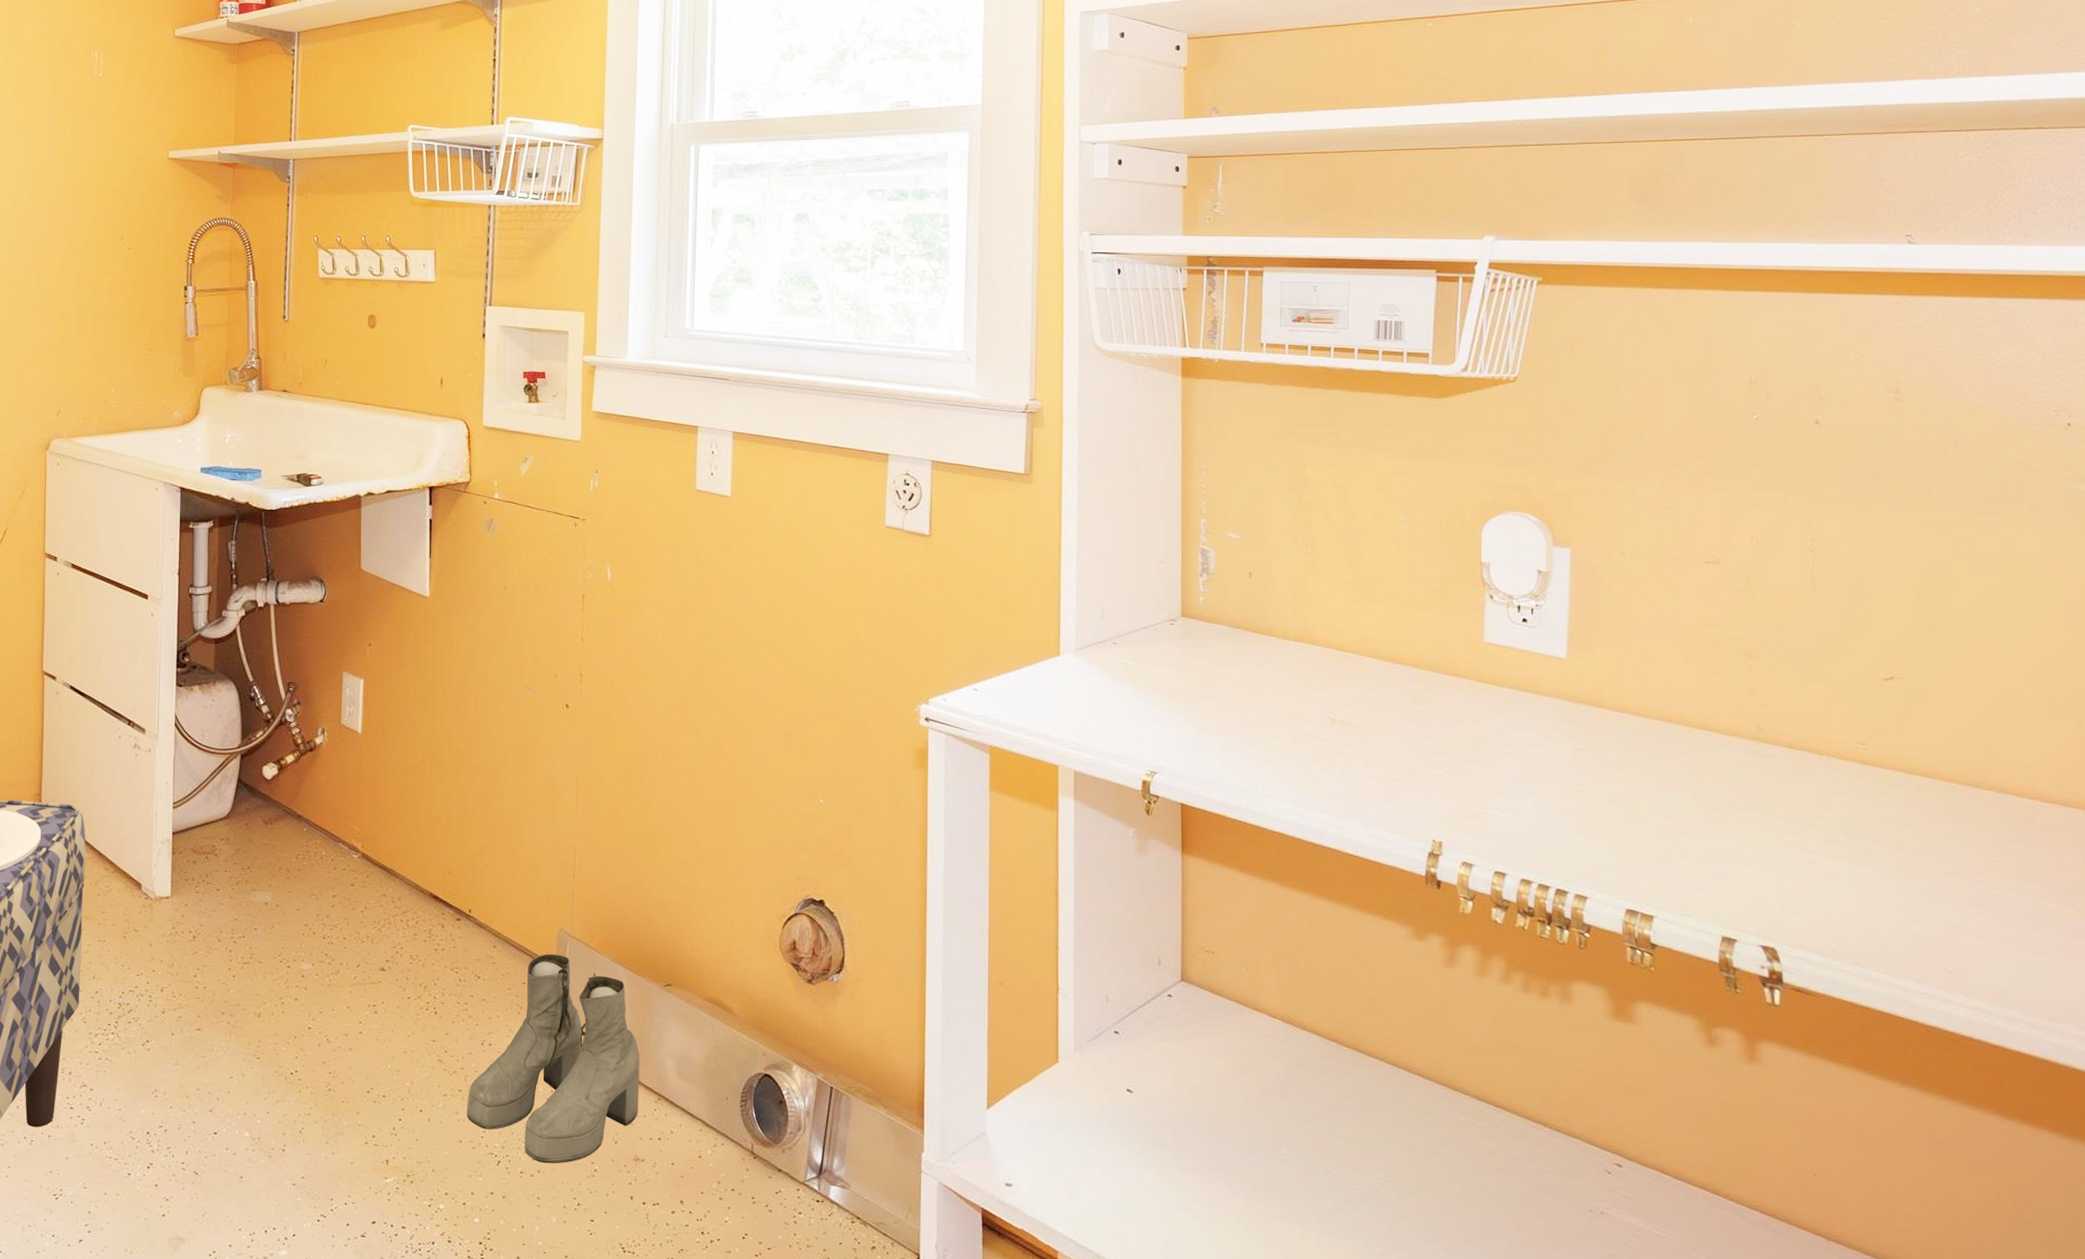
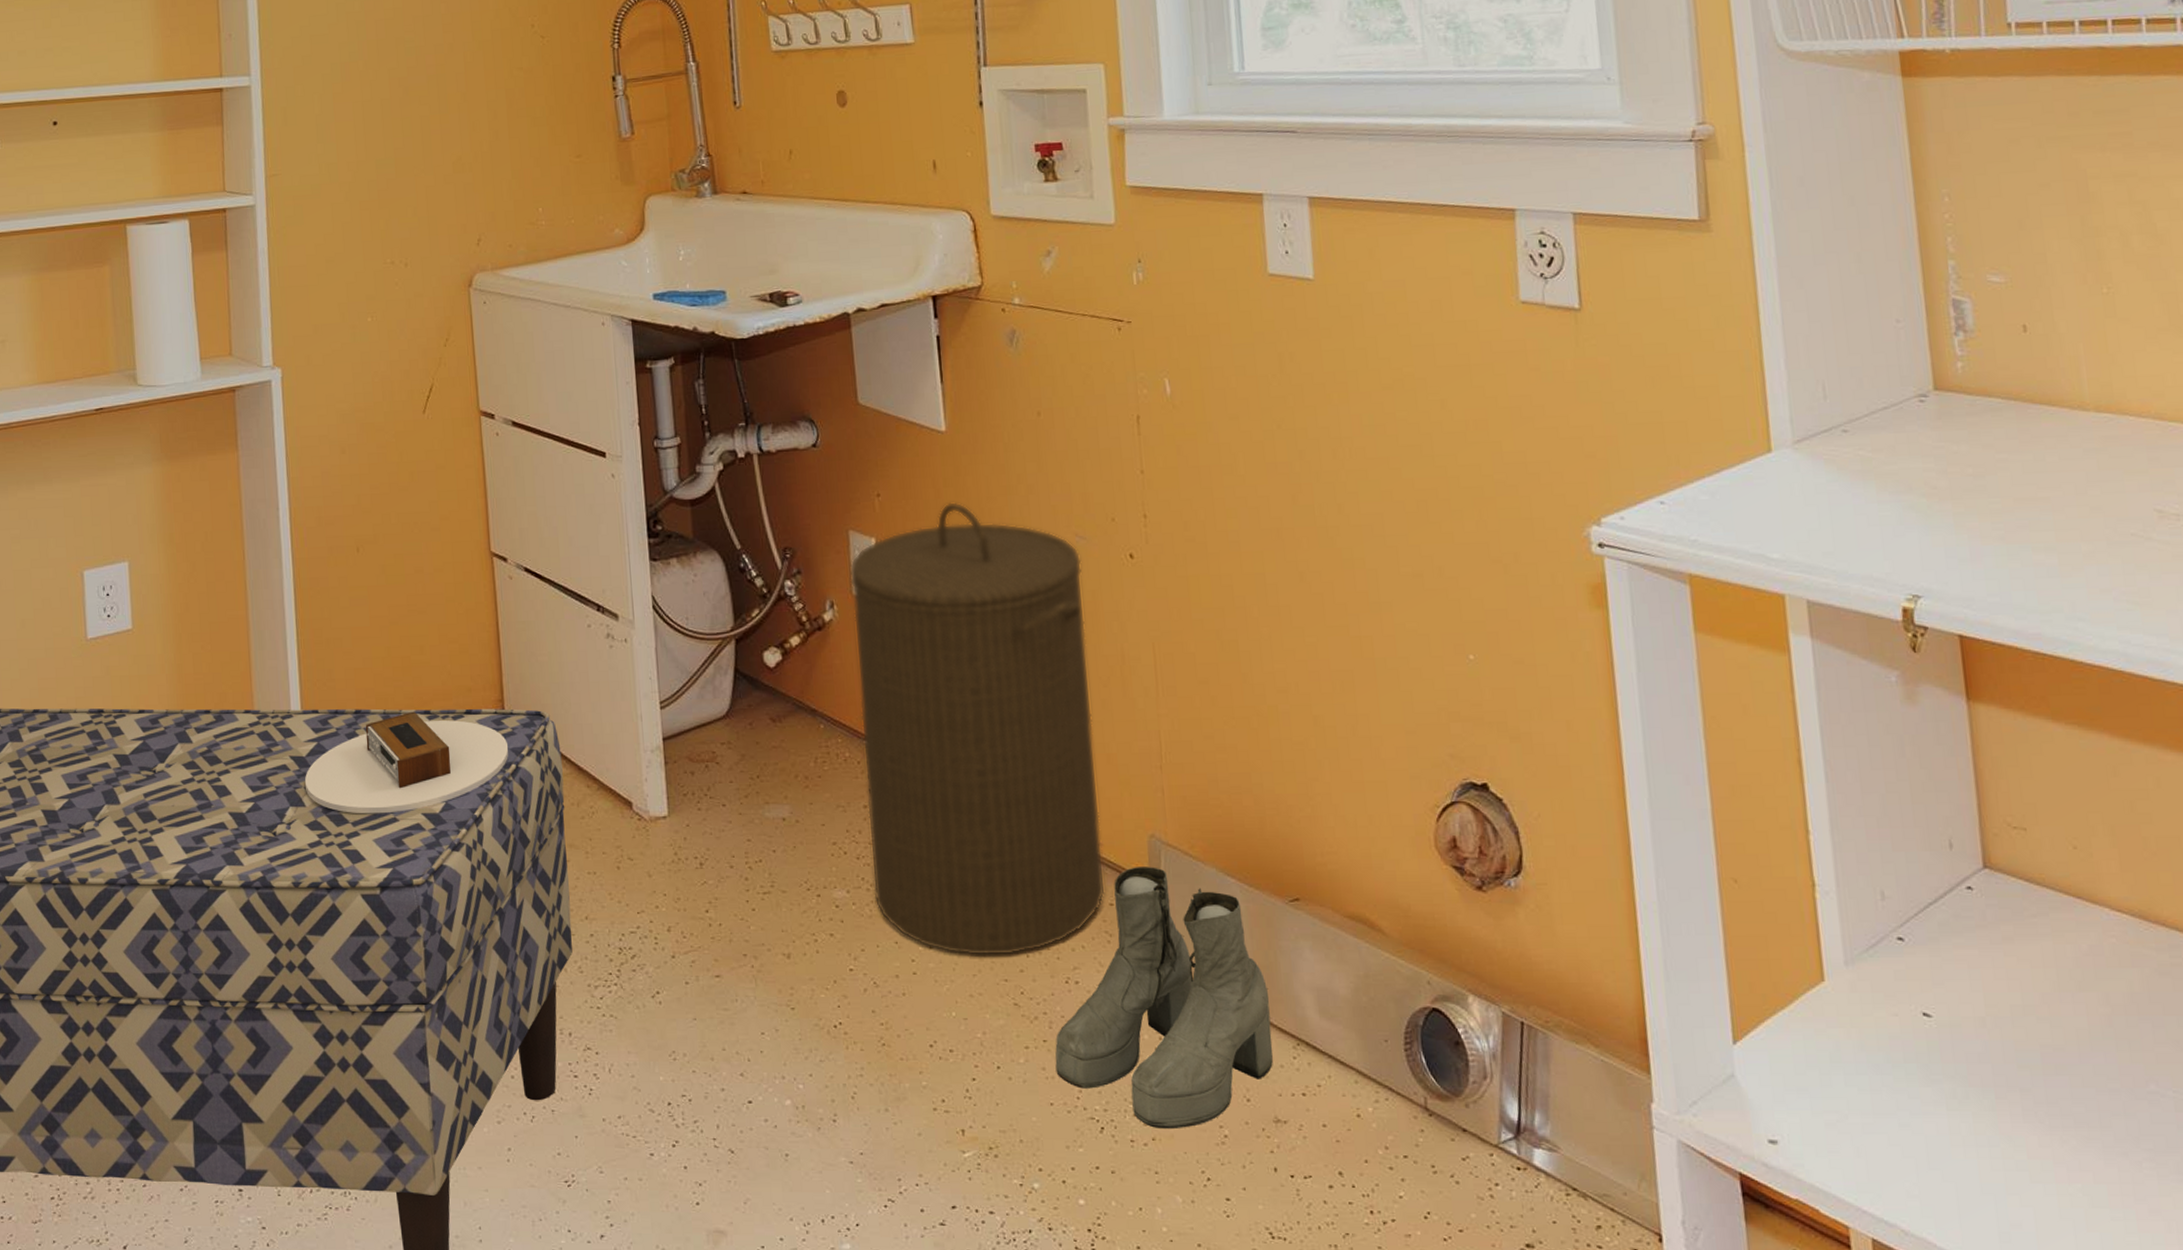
laundry hamper: none [334,654,528,1022] -> present [849,502,1106,957]

